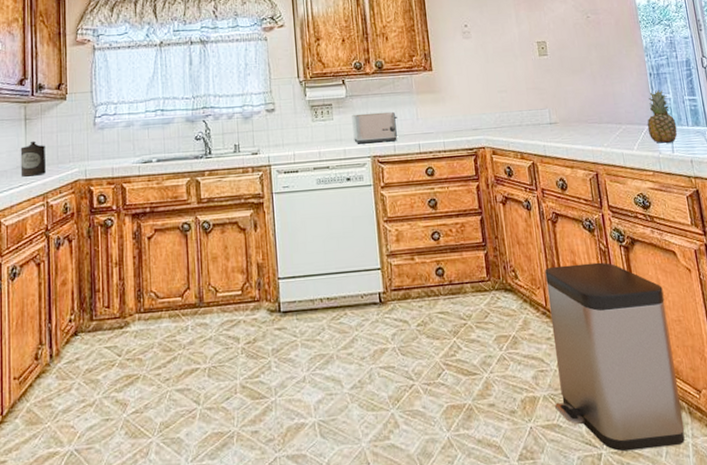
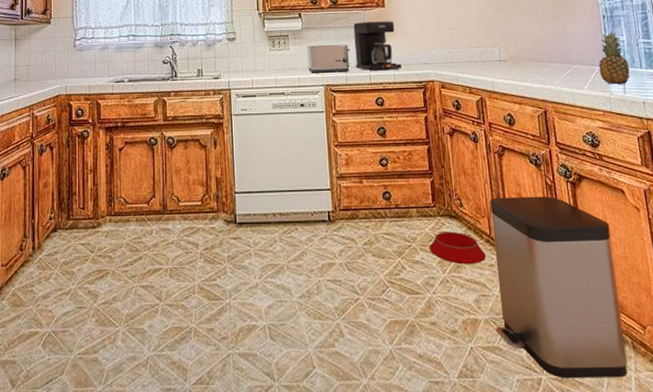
canister: present [20,140,46,177] -> none [10,59,32,90]
coffee maker: none [400,85,452,139] -> present [353,21,403,71]
pet bowl: none [485,305,542,339] -> present [429,231,486,264]

